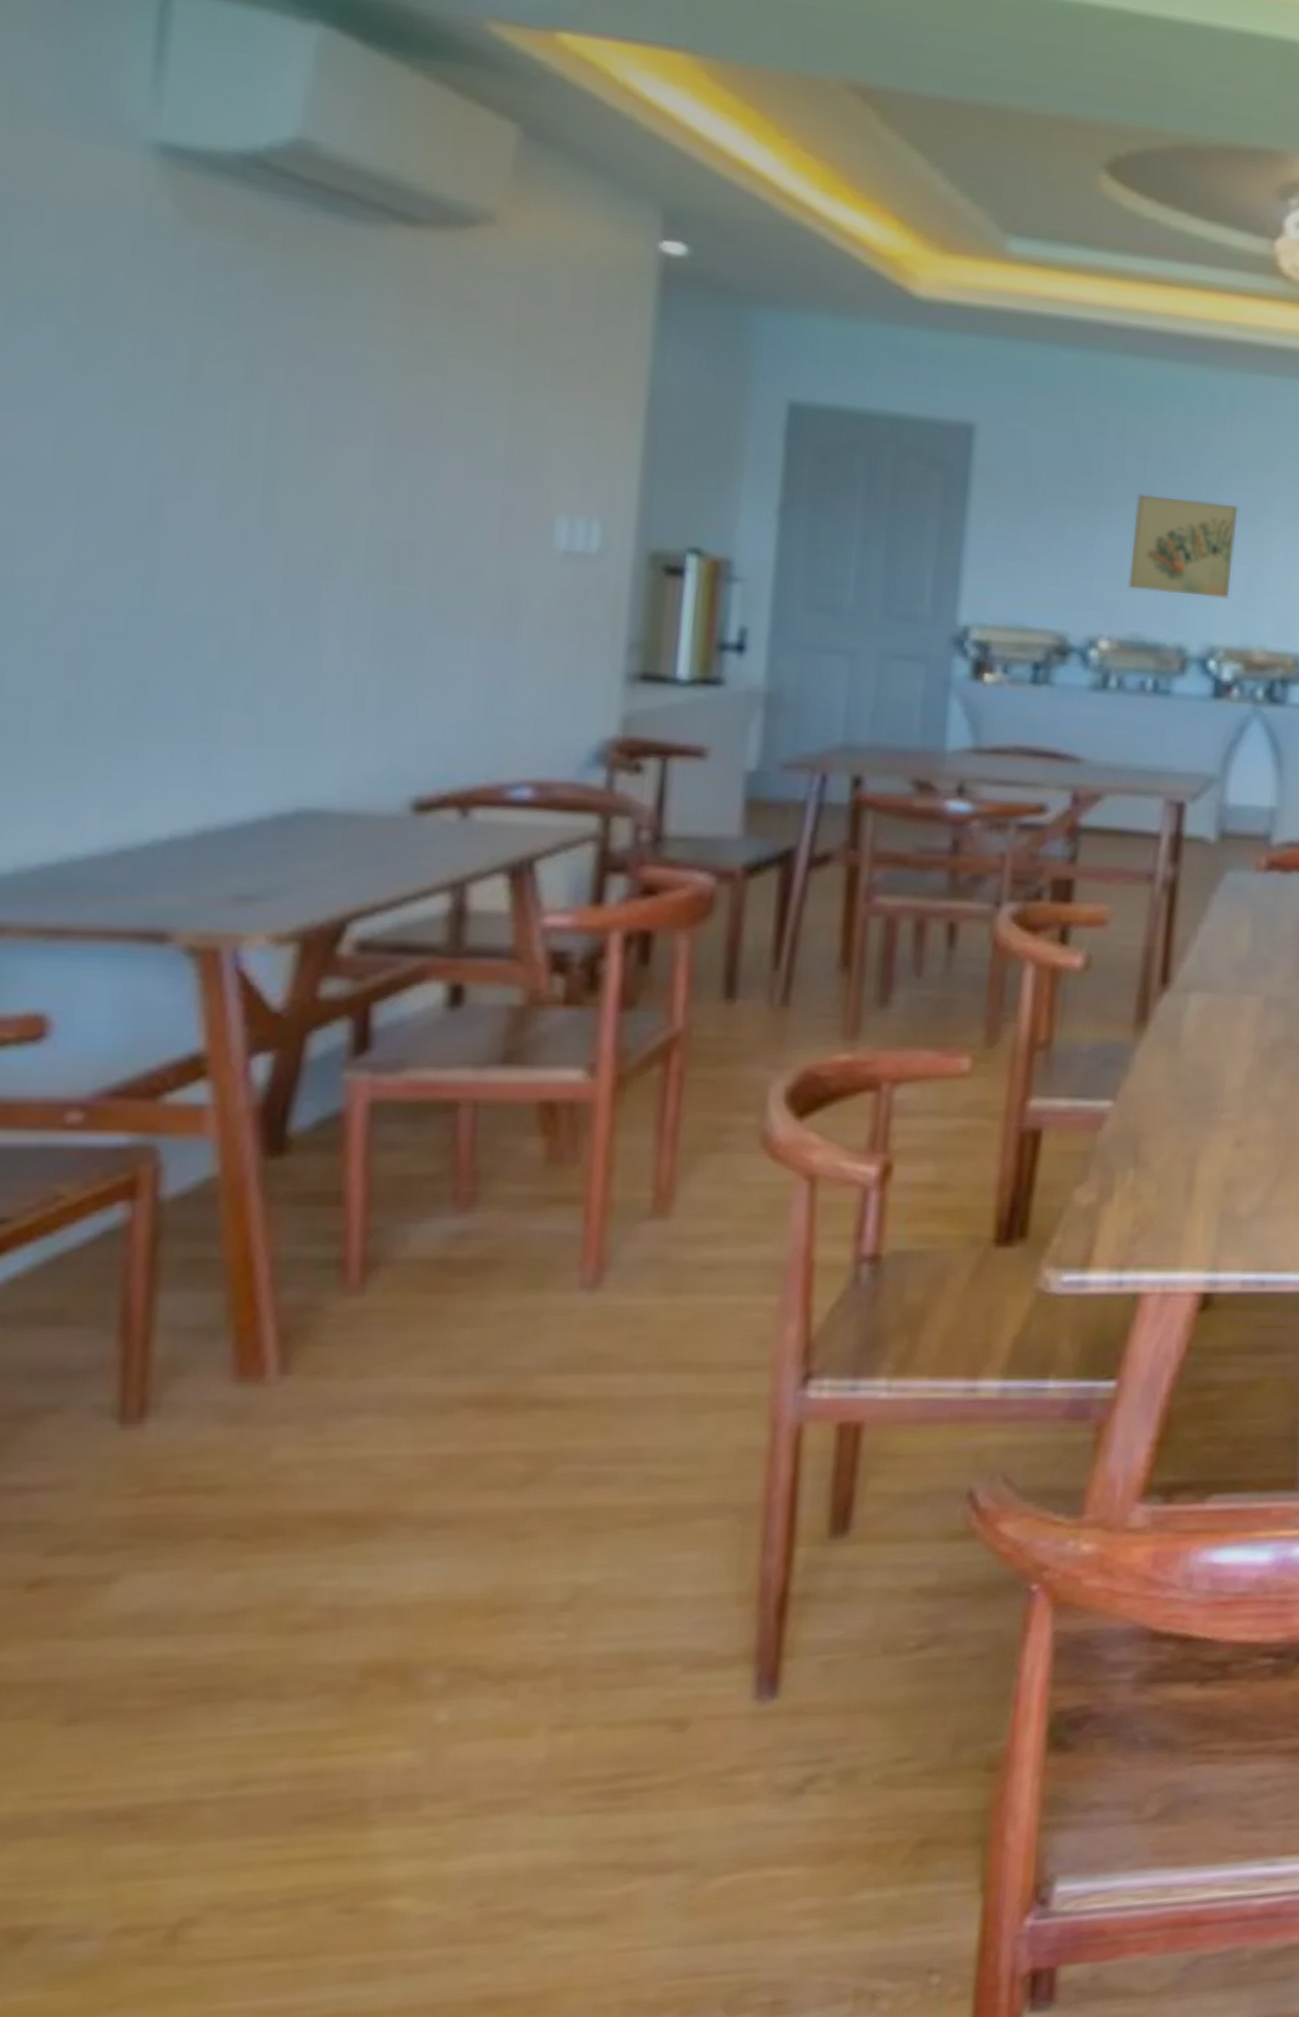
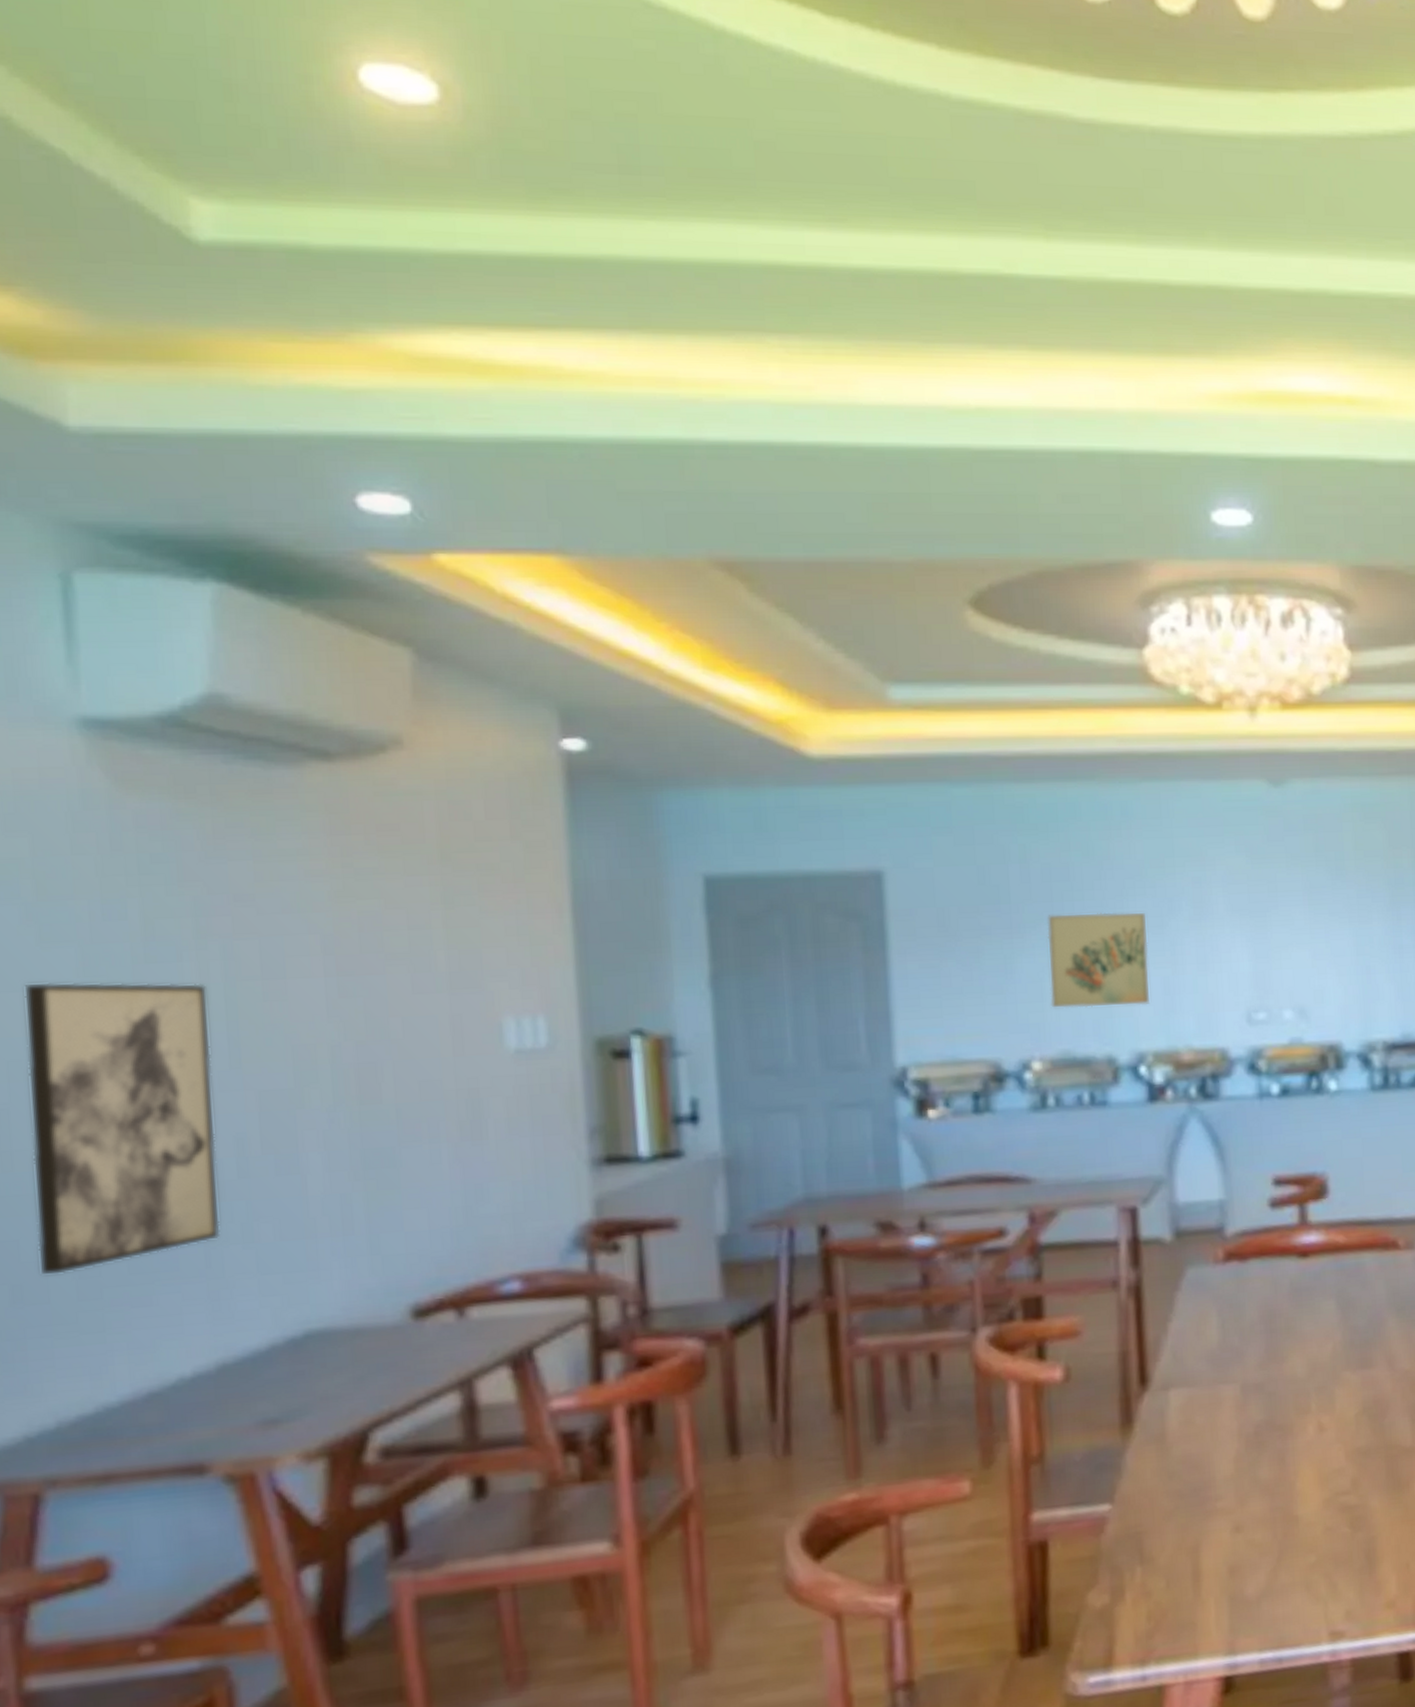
wall art: none [21,407,249,715] -> present [23,981,221,1277]

